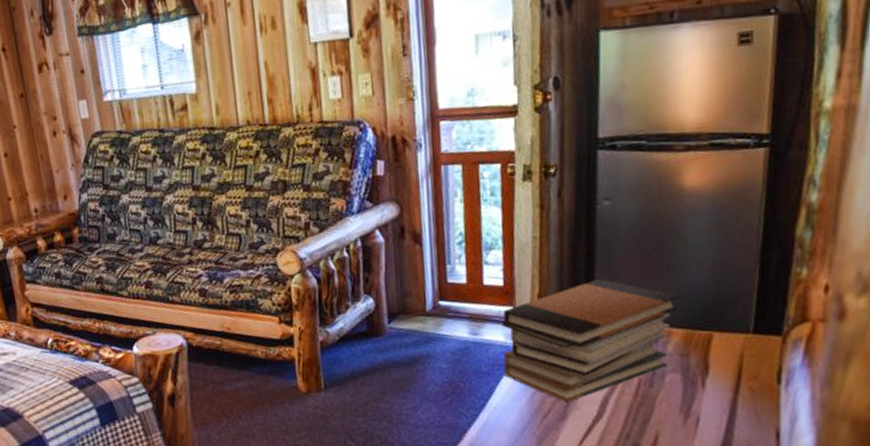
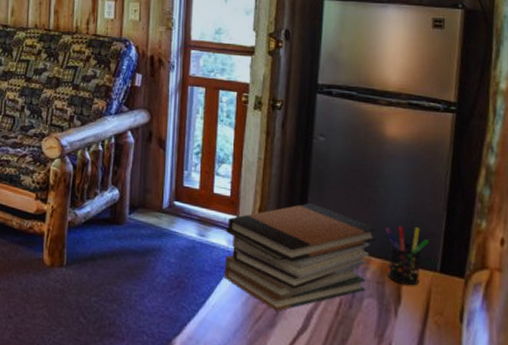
pen holder: none [688,286,741,353] -> present [385,225,430,286]

